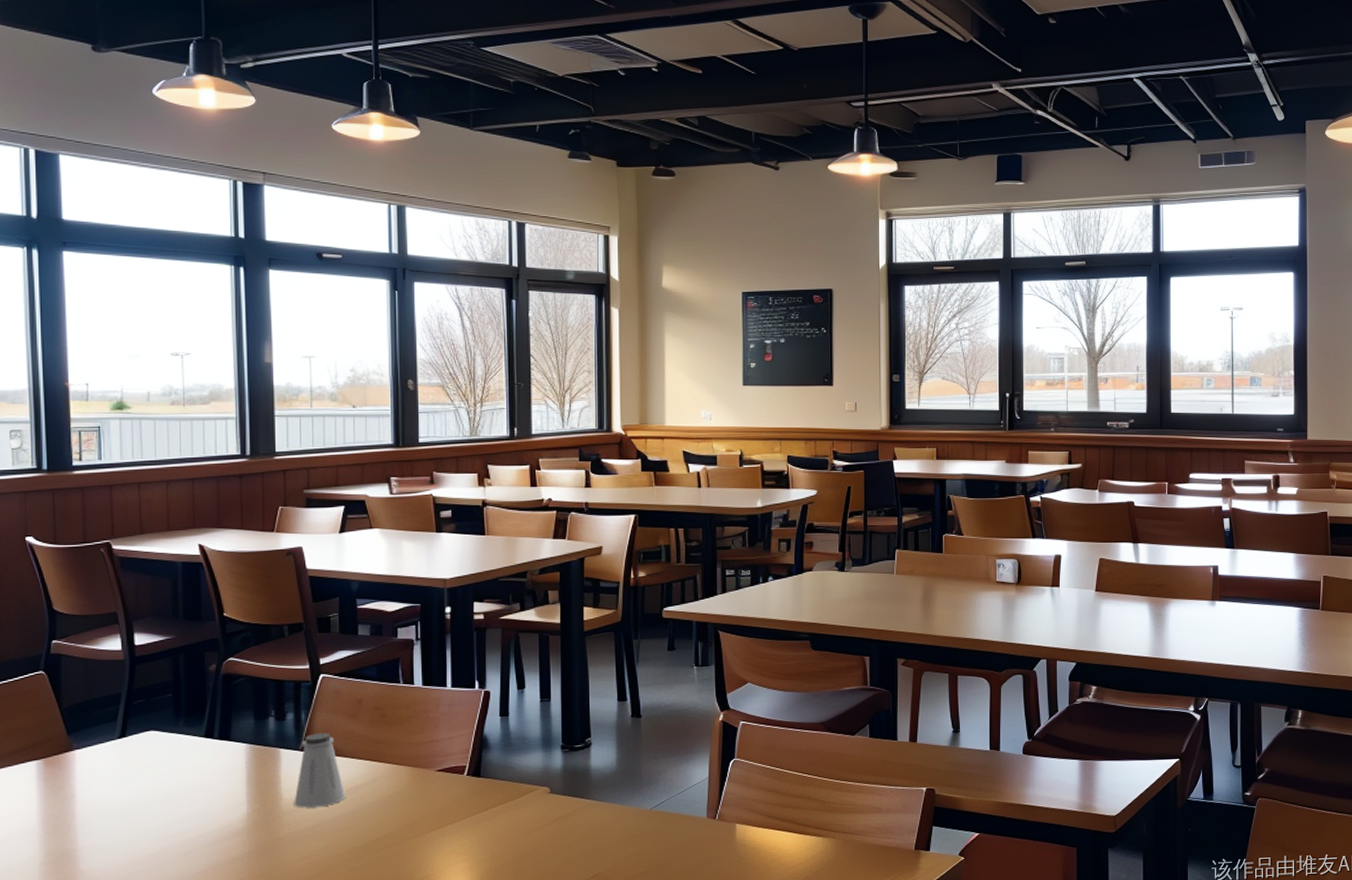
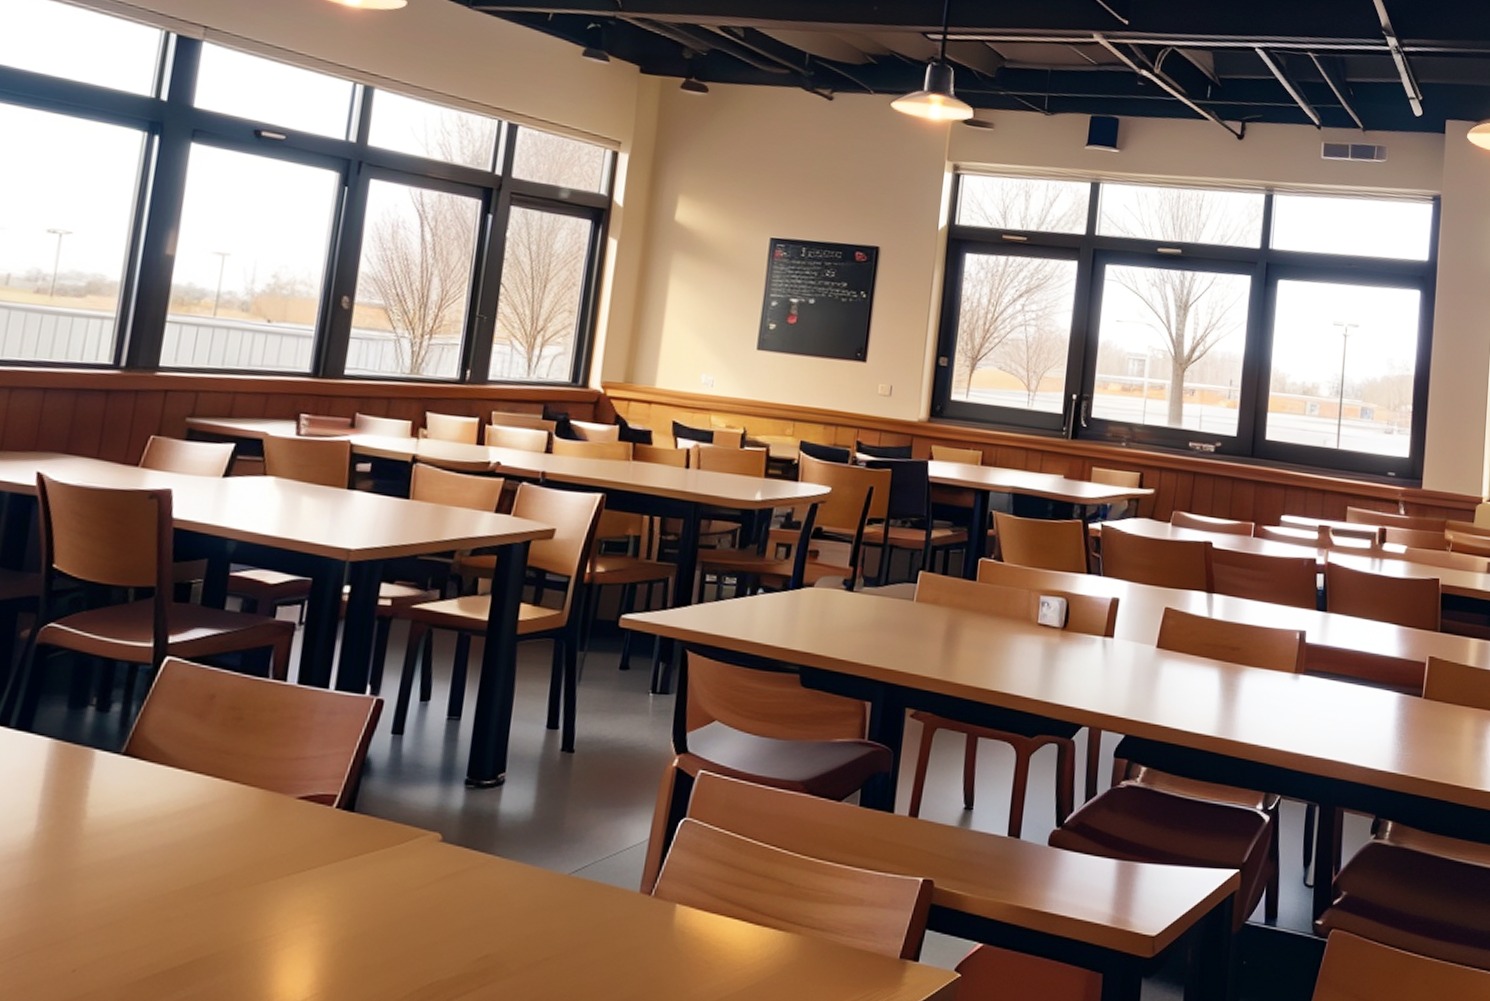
saltshaker: present [294,733,346,808] -> none [100,733,173,833]

